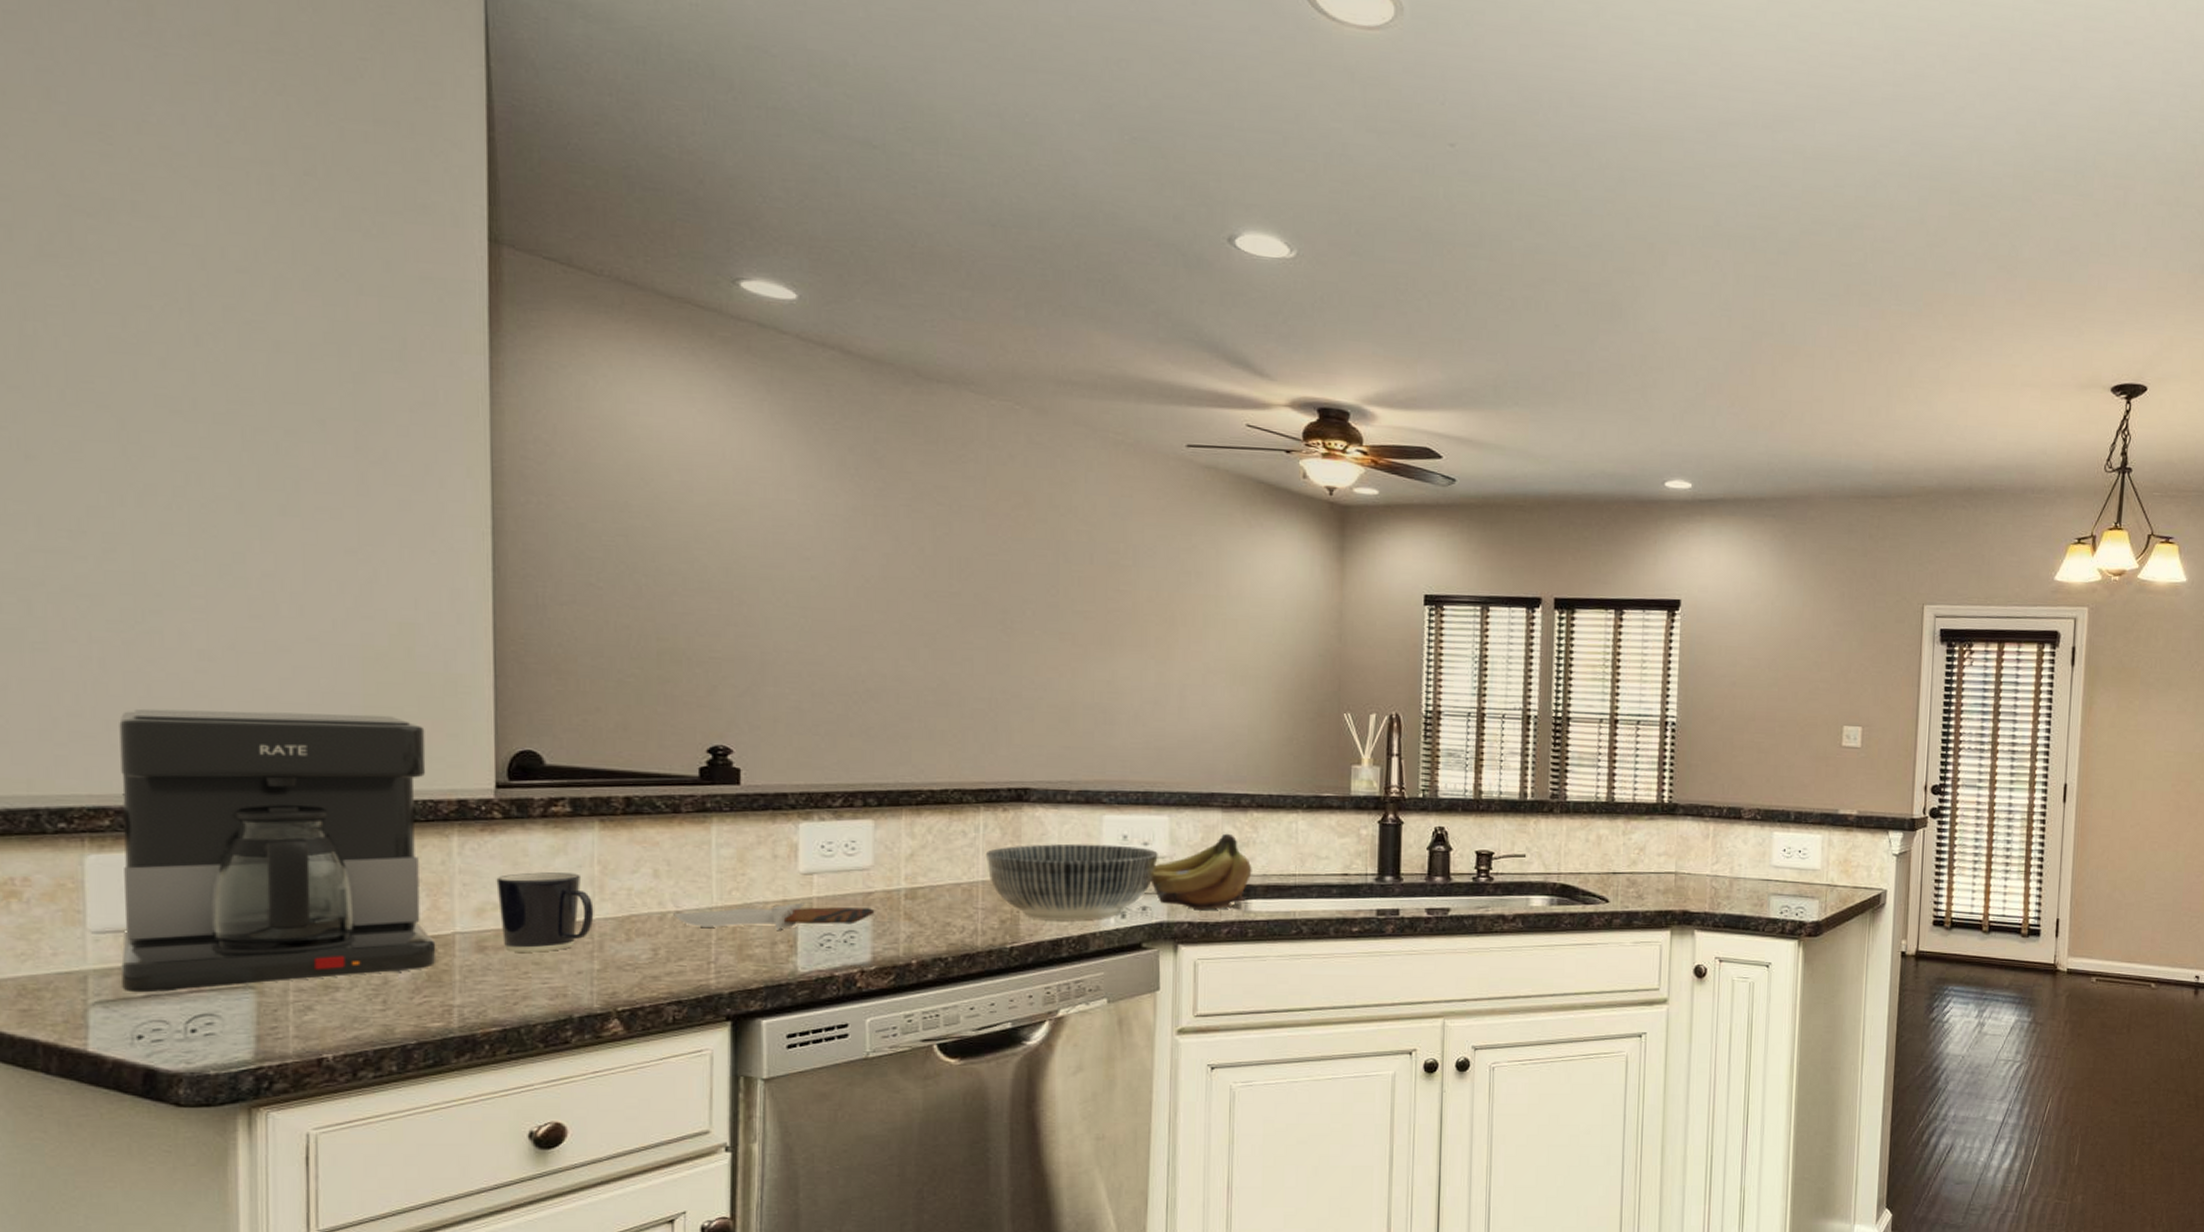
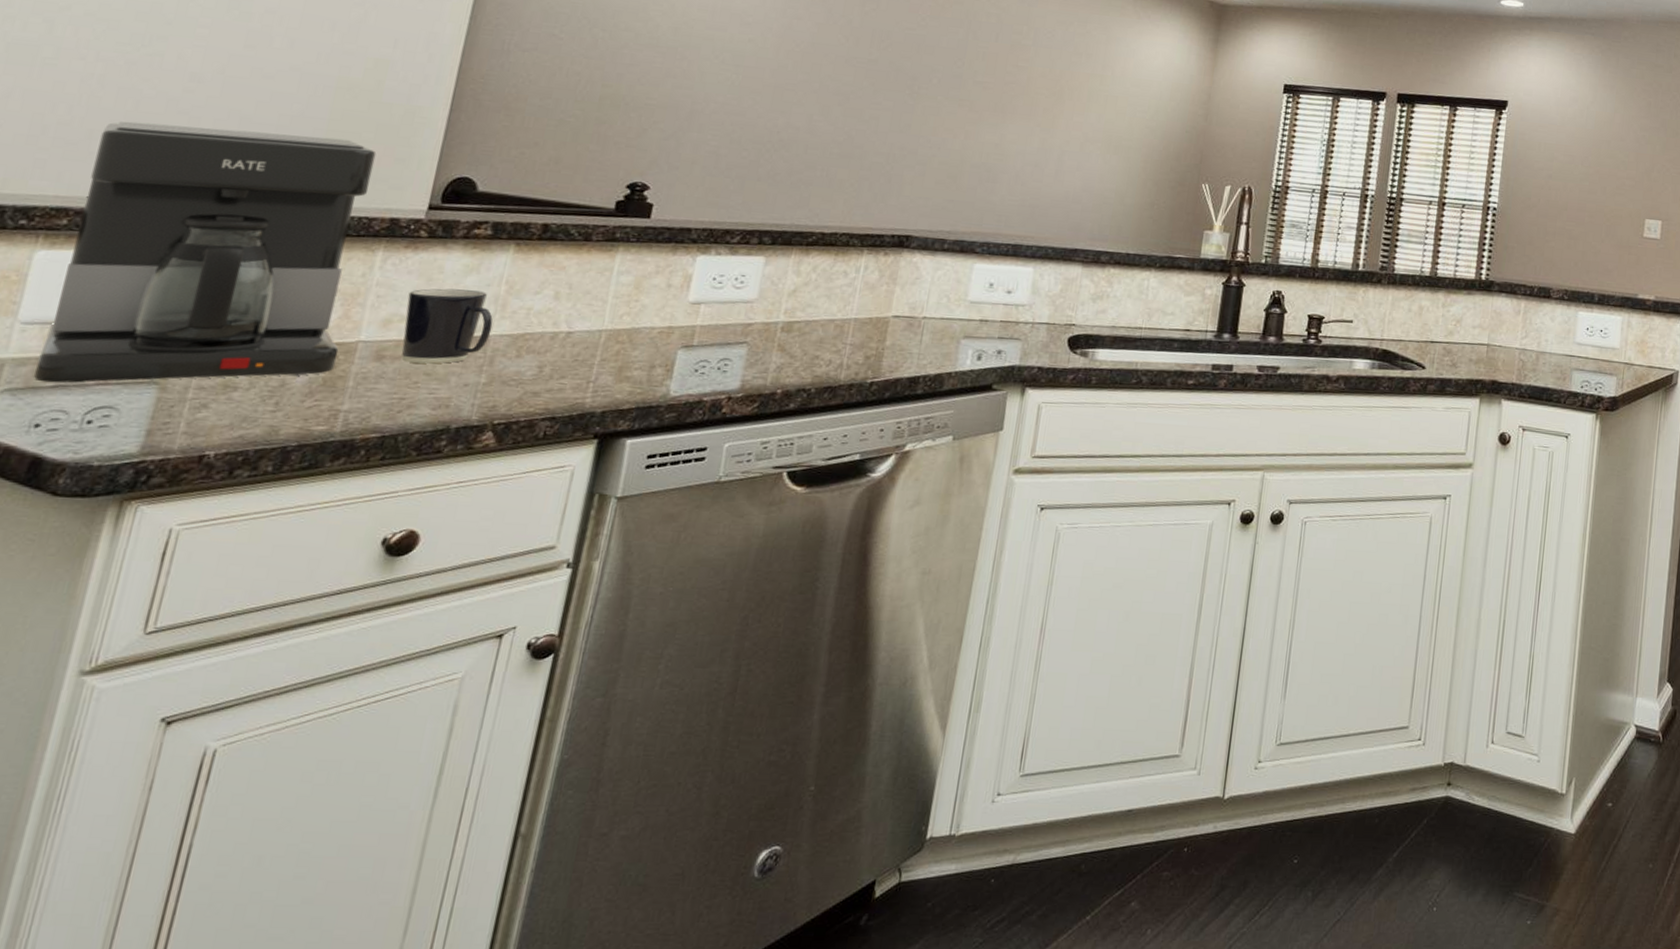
knife: present [673,902,875,930] -> none [564,329,752,355]
bowl: present [985,843,1158,921] -> none [861,287,1019,361]
fruit: present [1150,833,1252,910] -> none [1009,286,1103,357]

